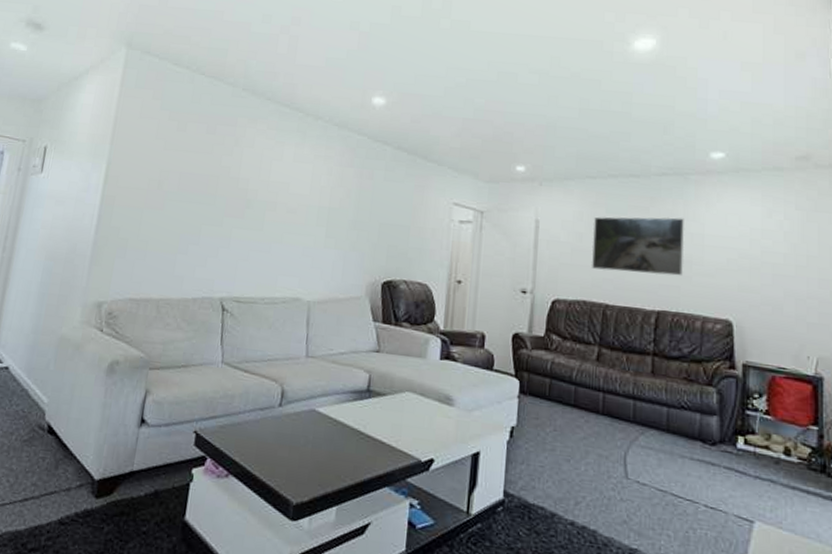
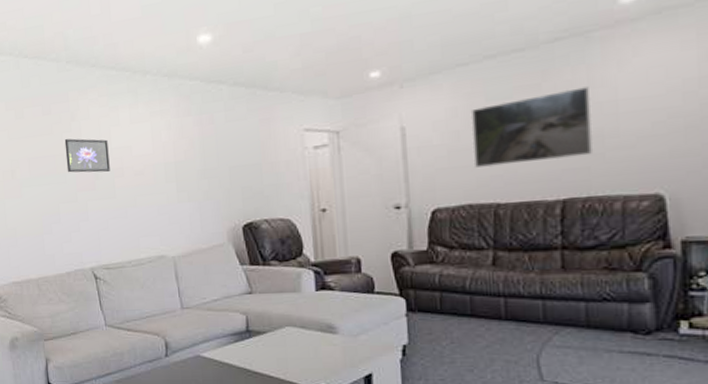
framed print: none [218,162,267,203] -> present [64,138,110,173]

